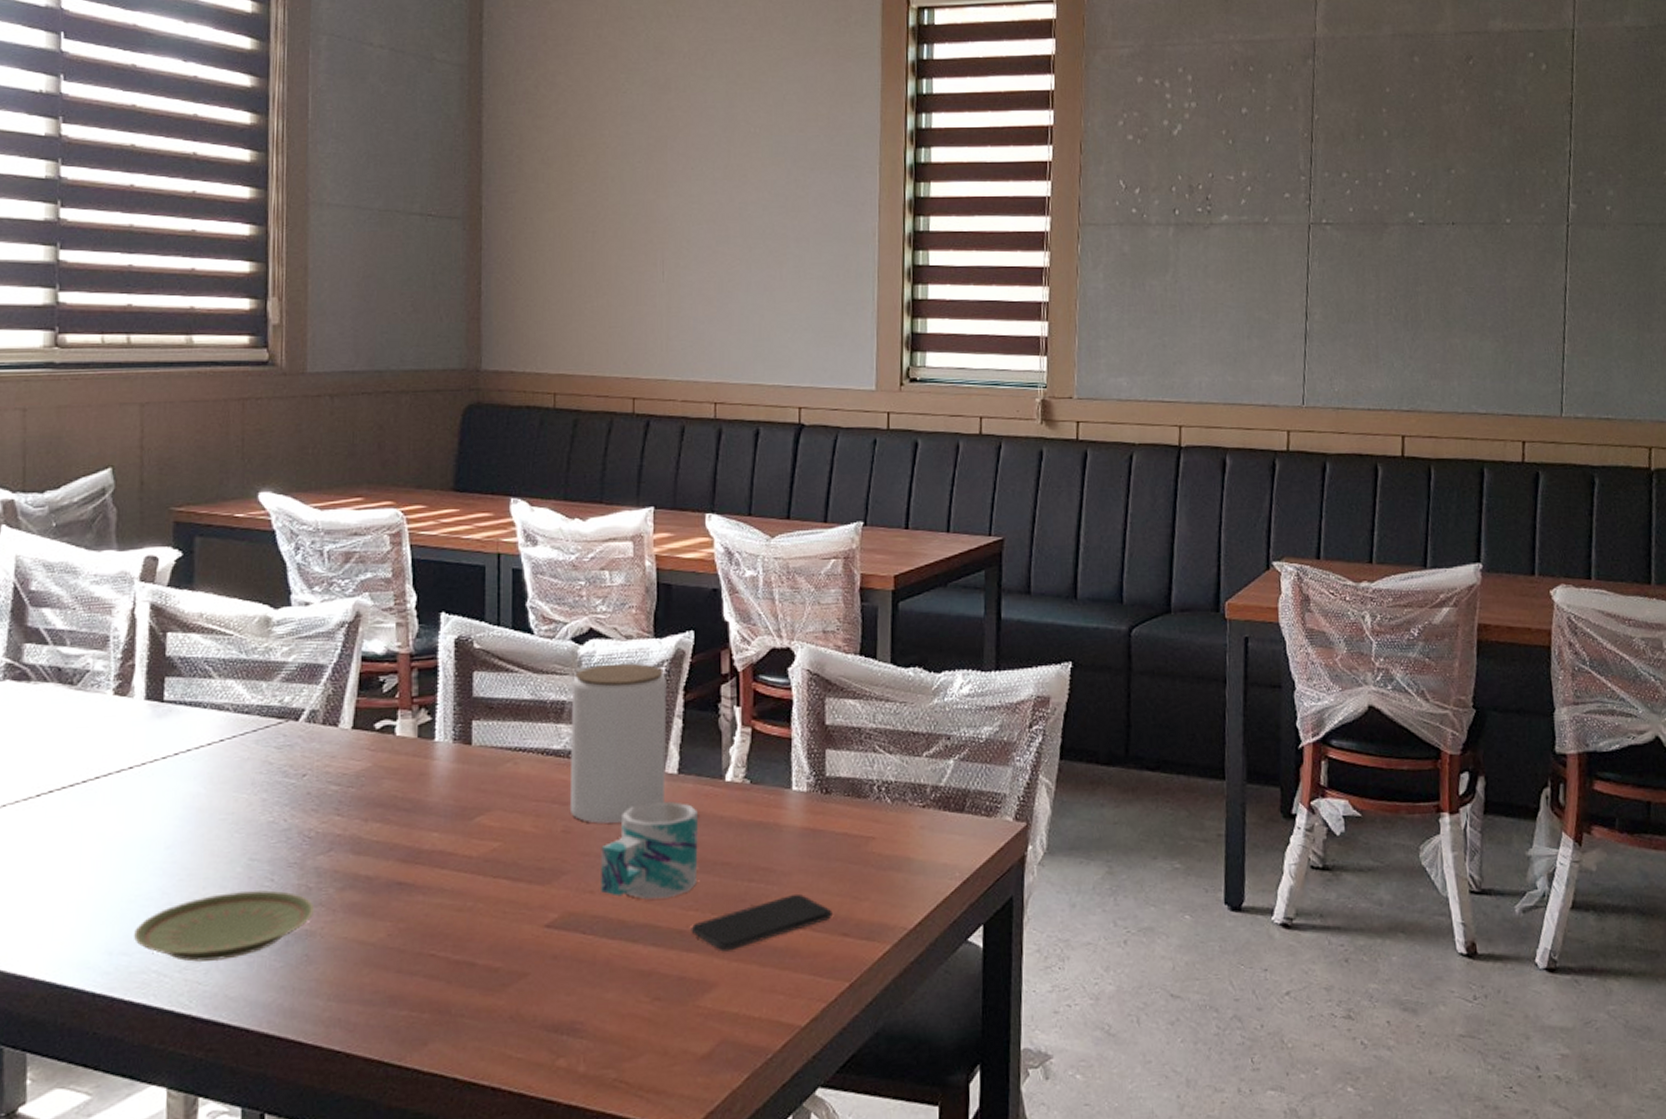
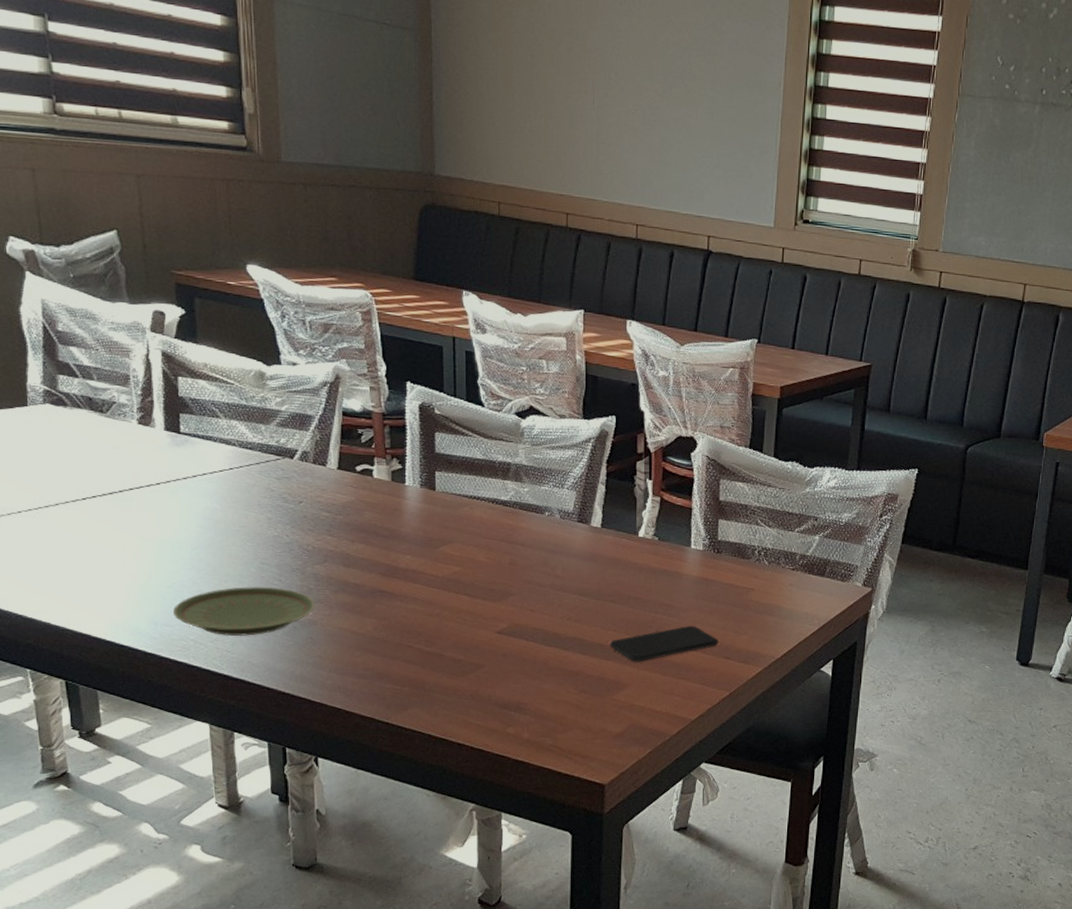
jar: present [571,663,667,824] -> none [515,436,593,561]
mug: present [601,801,698,900] -> none [540,547,616,620]

